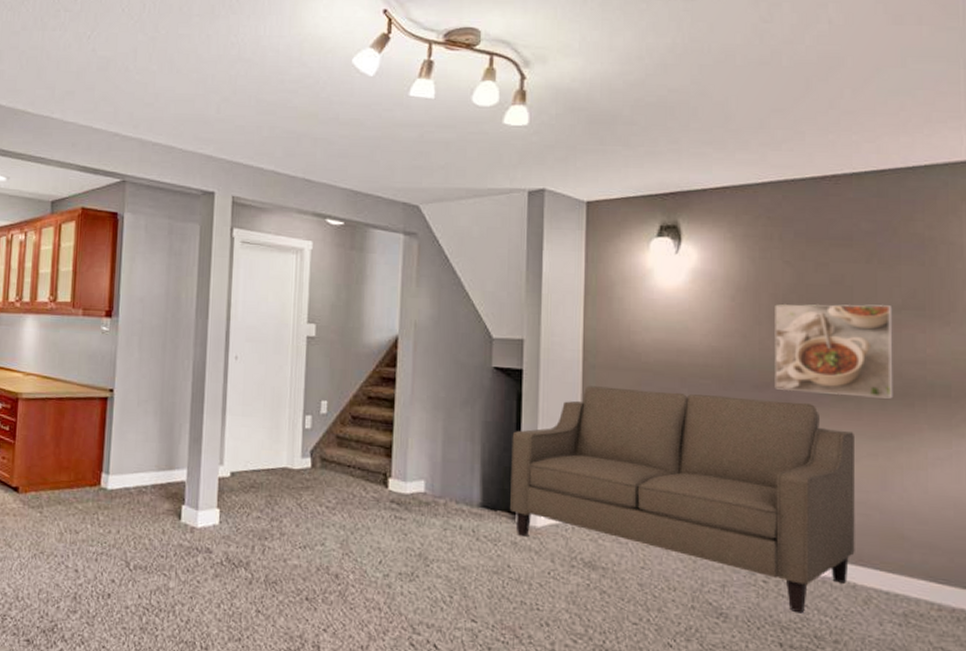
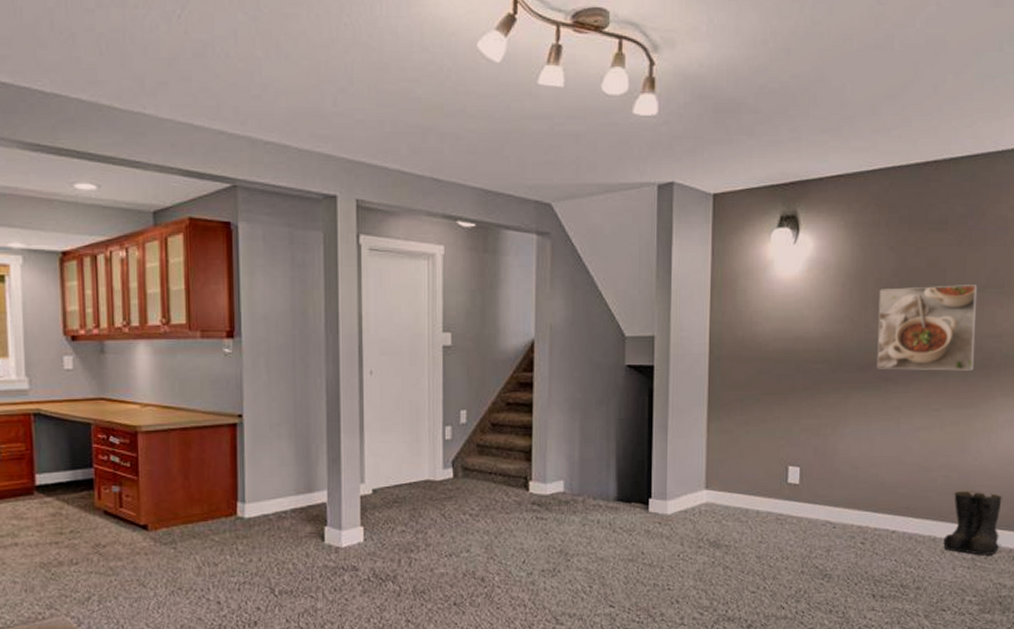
sofa: present [510,386,855,614] -> none [643,377,941,567]
boots: none [866,533,941,613] -> present [943,491,1002,556]

